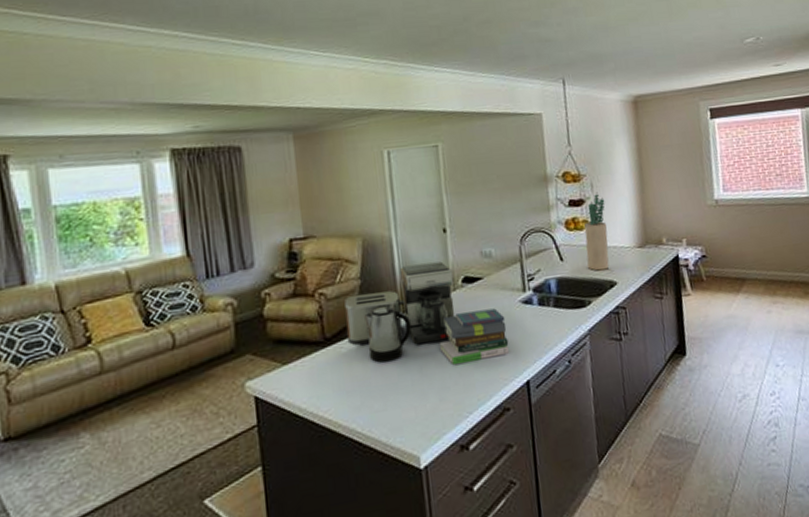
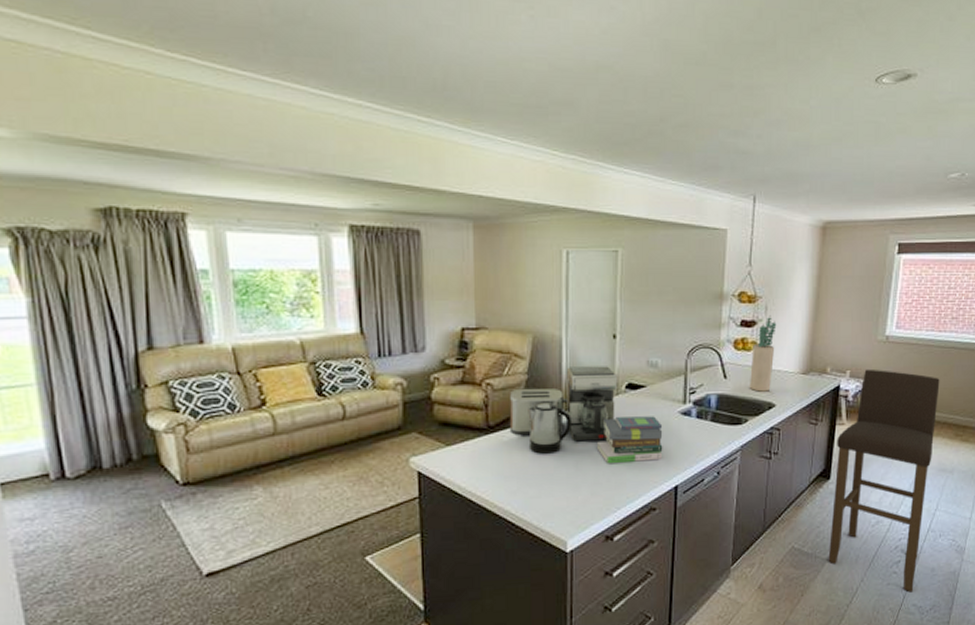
bar stool: none [685,234,797,472] -> present [828,369,940,593]

